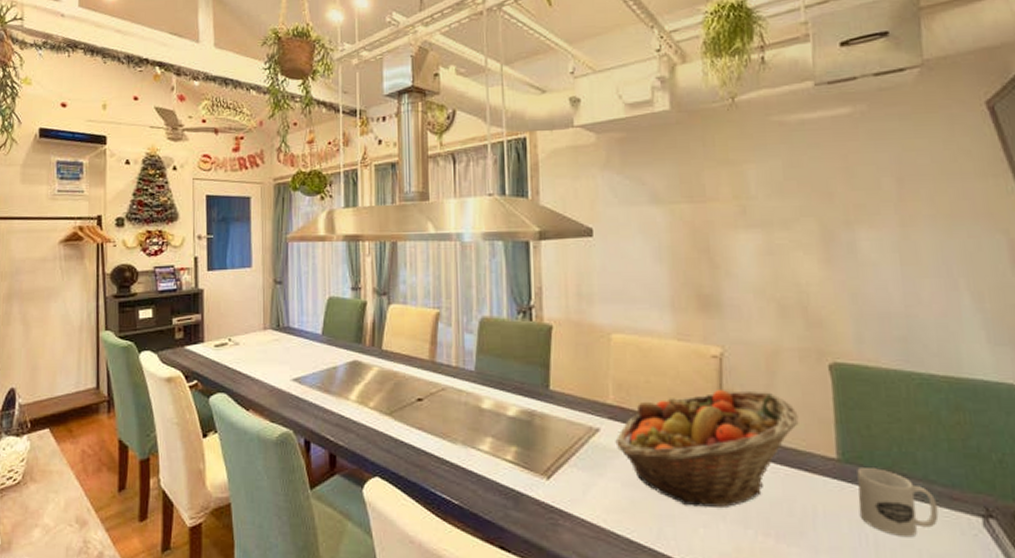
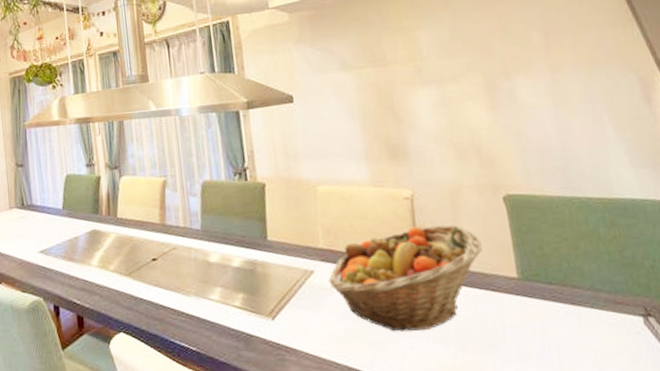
mug: present [857,468,939,538] -> none [535,282,607,341]

